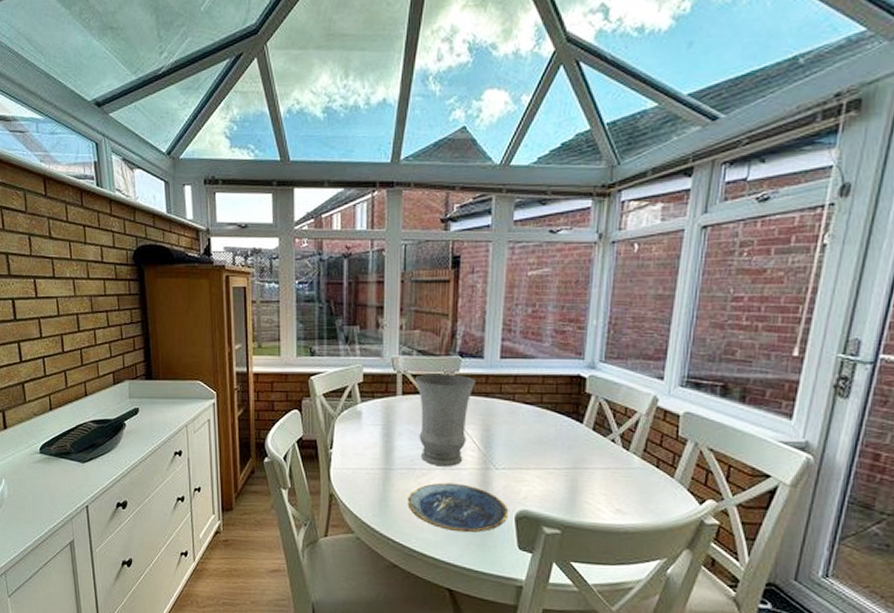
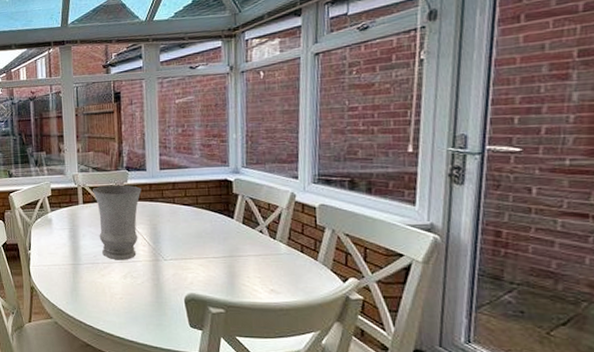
plate: present [407,482,509,533] -> none [94,273,179,315]

